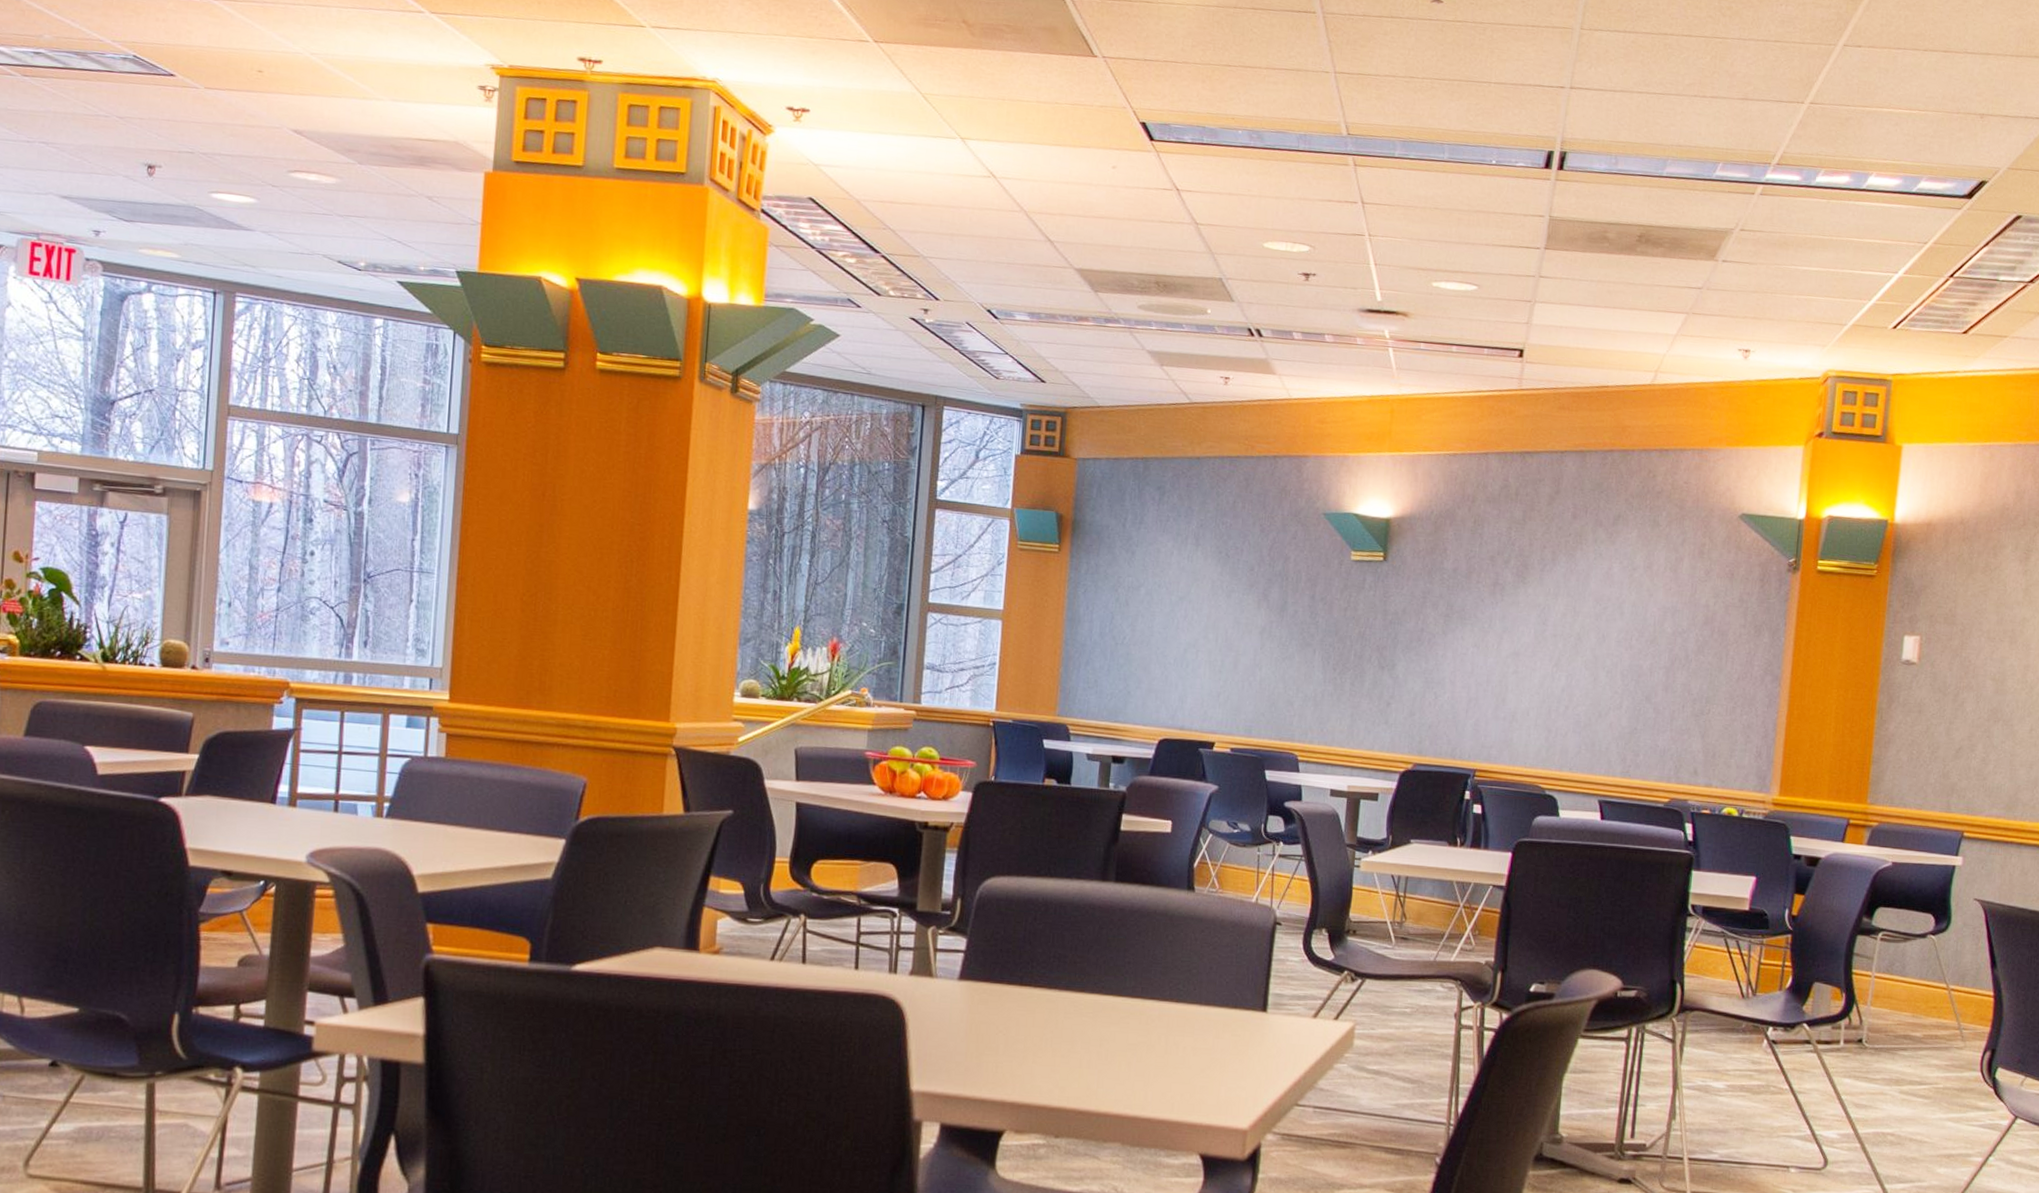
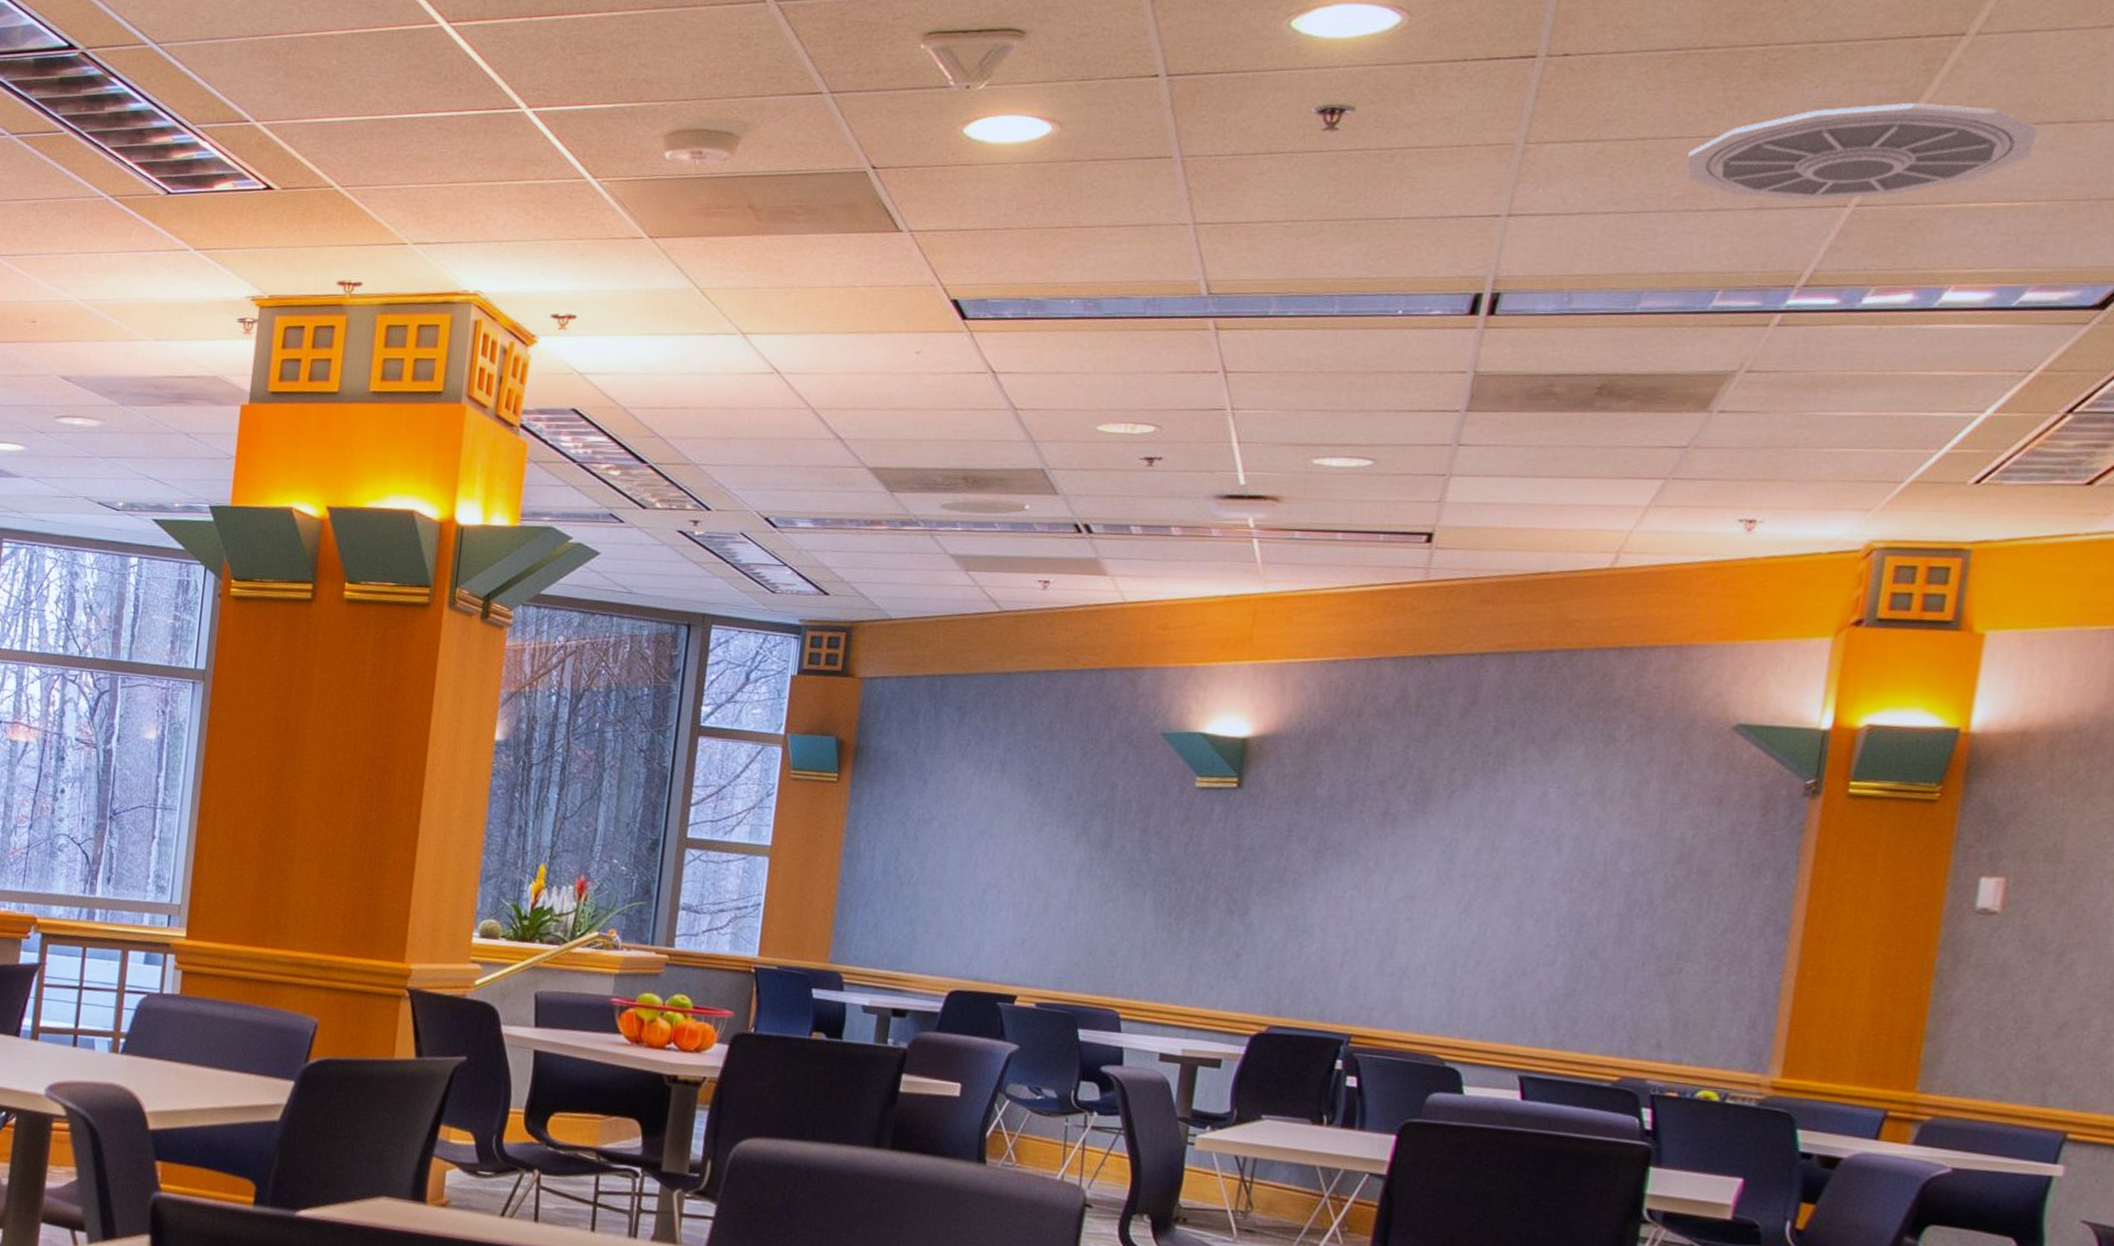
ceiling vent: none [1695,23,1926,97] -> present [1687,103,2038,201]

